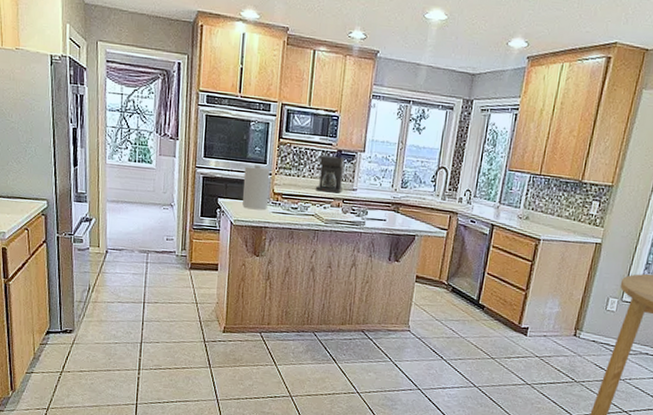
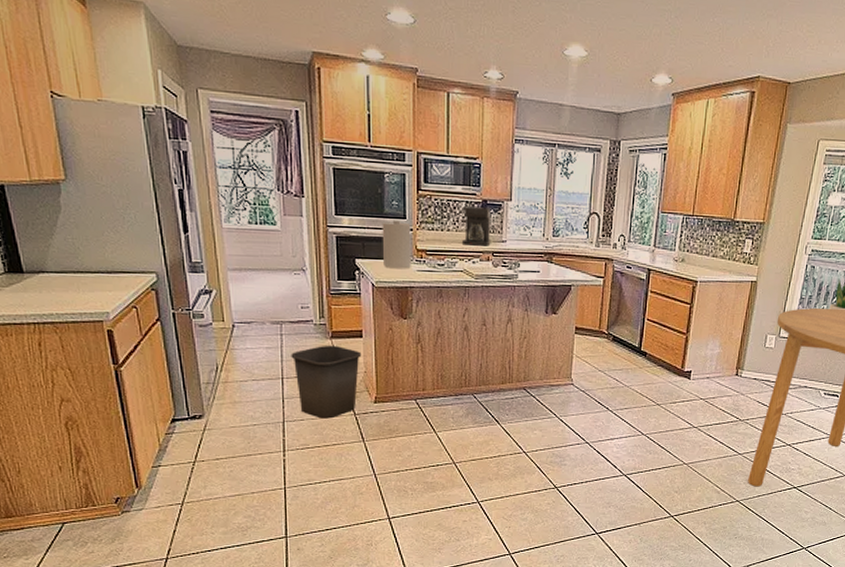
waste bin: none [153,275,216,344] -> present [291,345,362,419]

